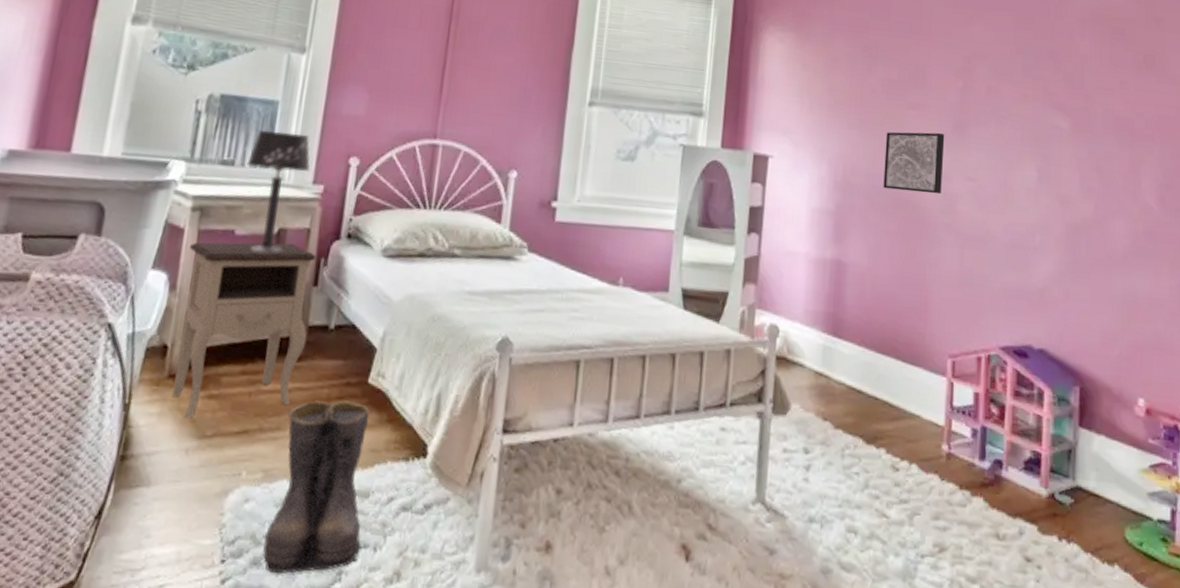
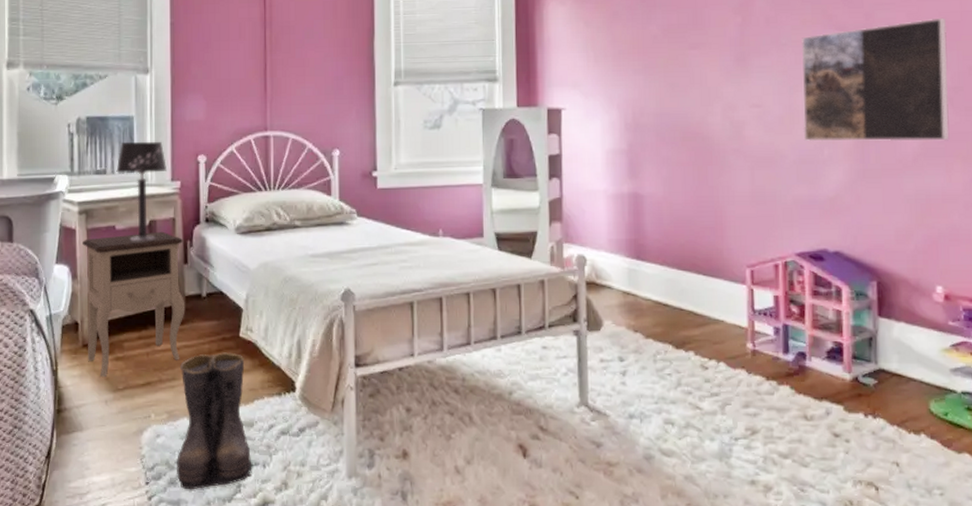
wall art: present [883,132,945,195] -> none [670,67,728,124]
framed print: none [1016,110,1163,241] -> present [801,17,950,142]

